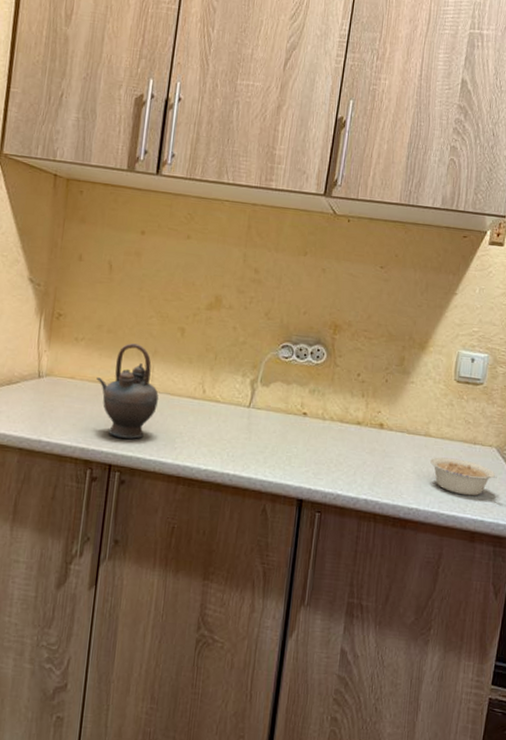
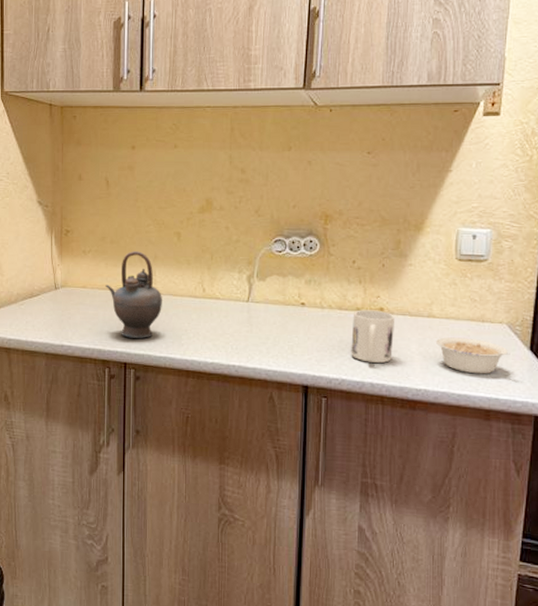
mug: none [348,424,393,480] -> present [351,310,394,363]

